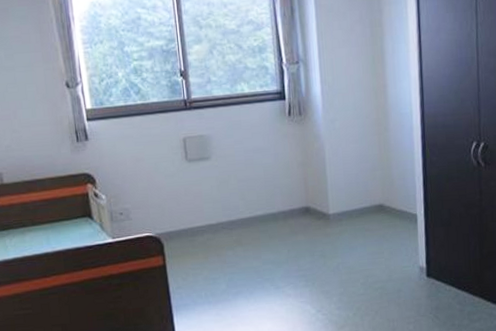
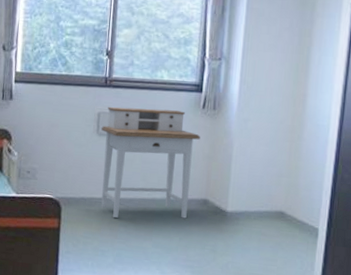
desk: none [190,122,292,243] -> present [101,107,200,219]

